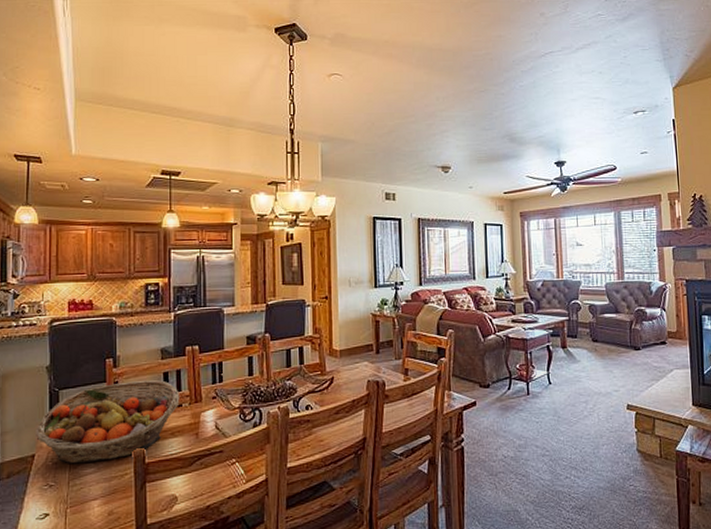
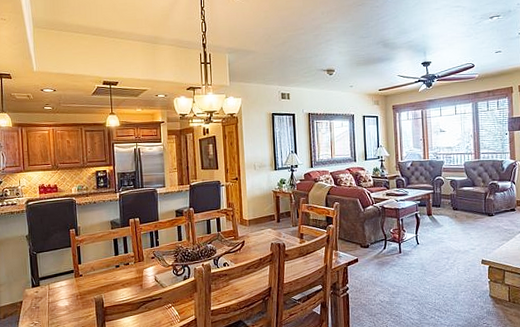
fruit basket: present [36,379,180,464] -> none [22,244,127,308]

